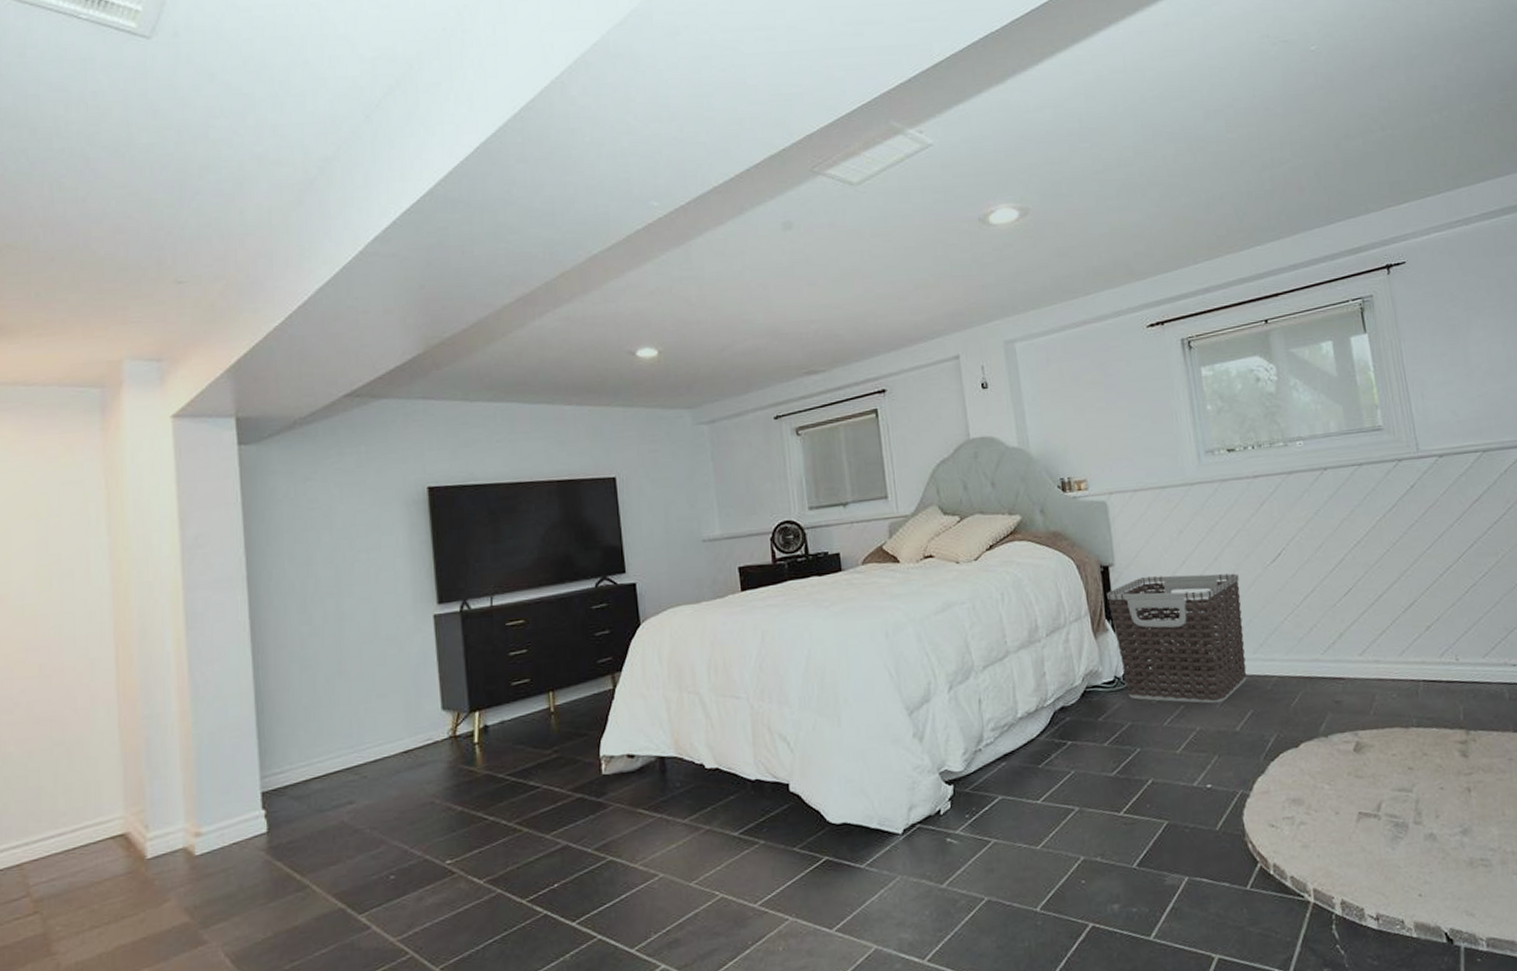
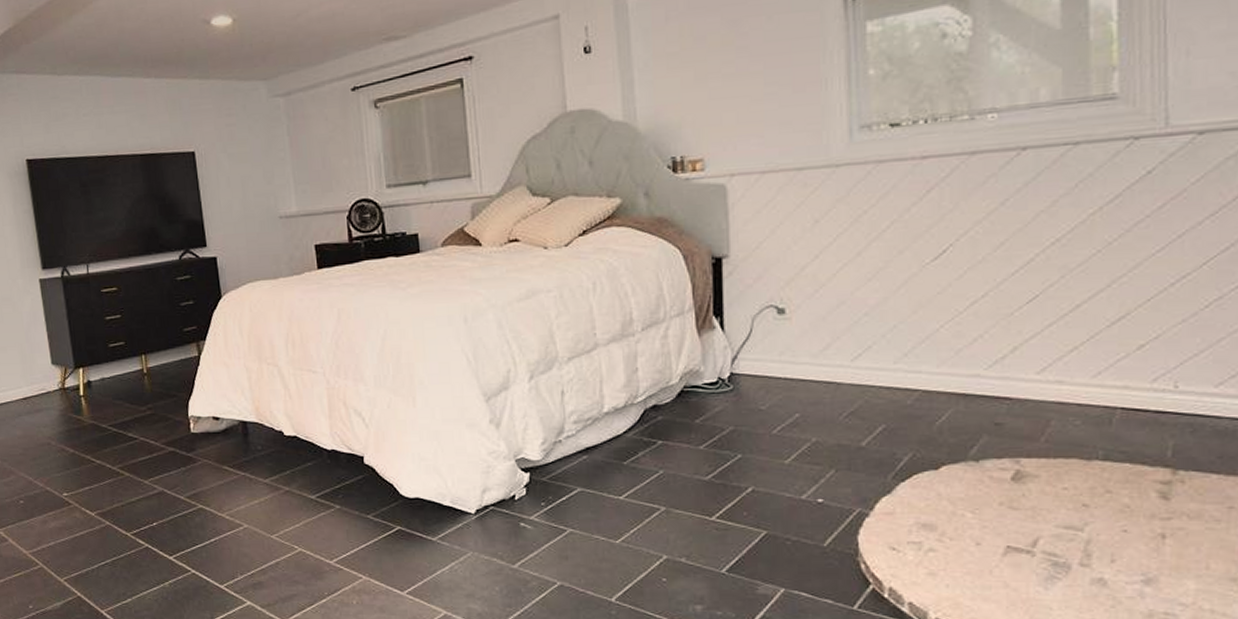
clothes hamper: present [1106,573,1247,704] -> none [716,270,886,414]

